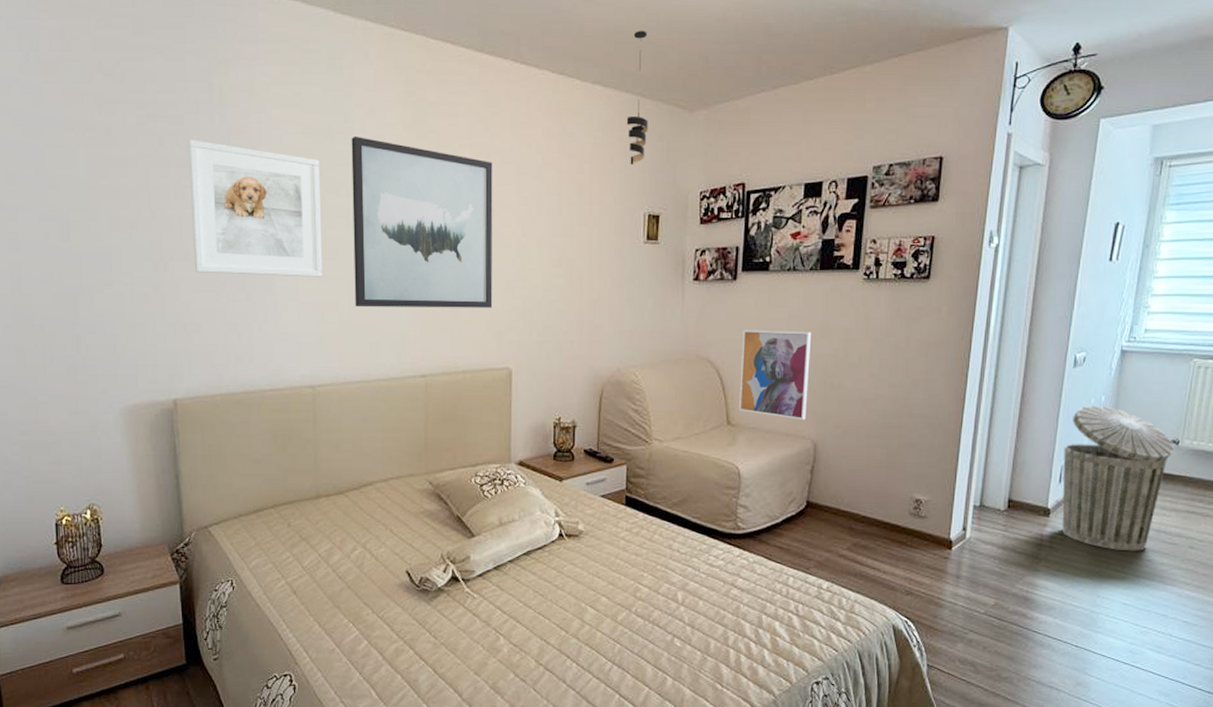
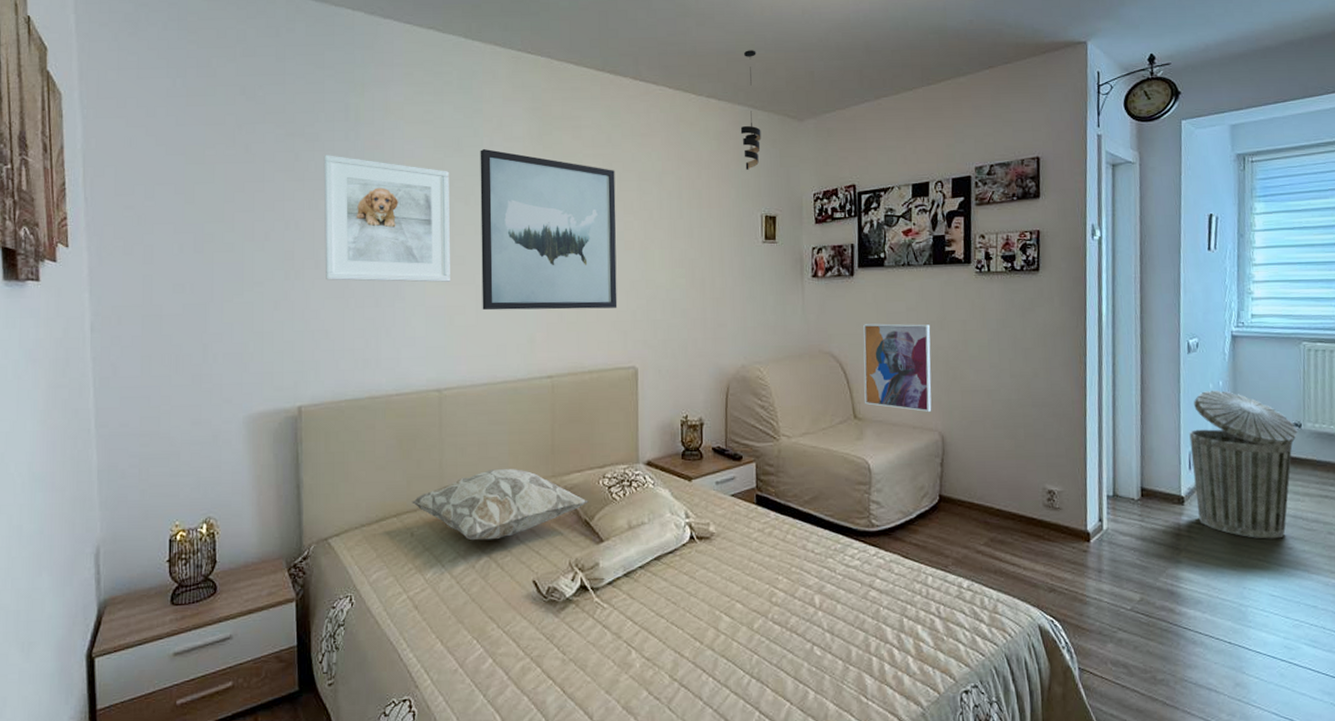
decorative pillow: none [288,465,461,532] -> present [412,469,589,541]

